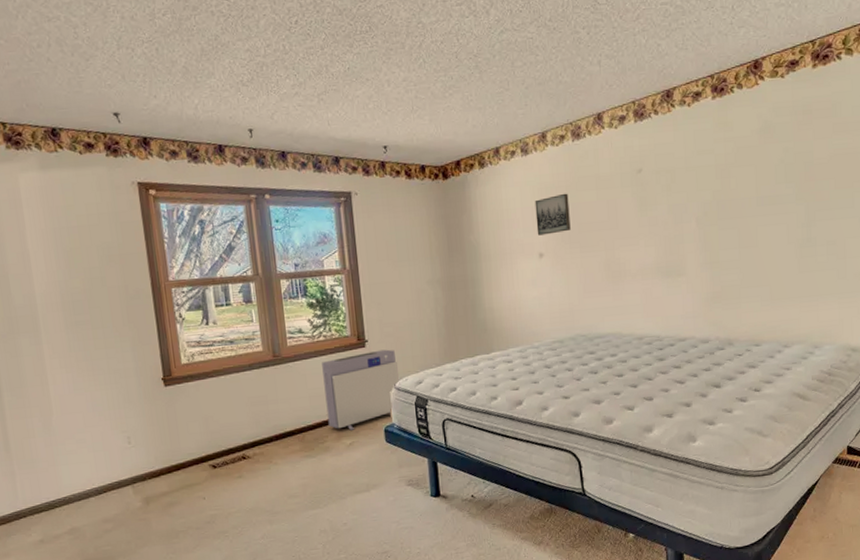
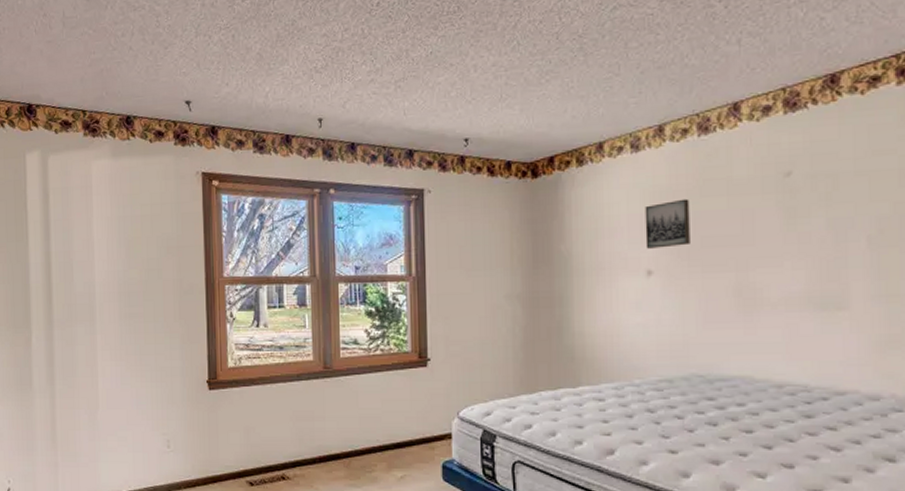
air purifier: present [322,349,400,431] -> none [376,371,465,461]

